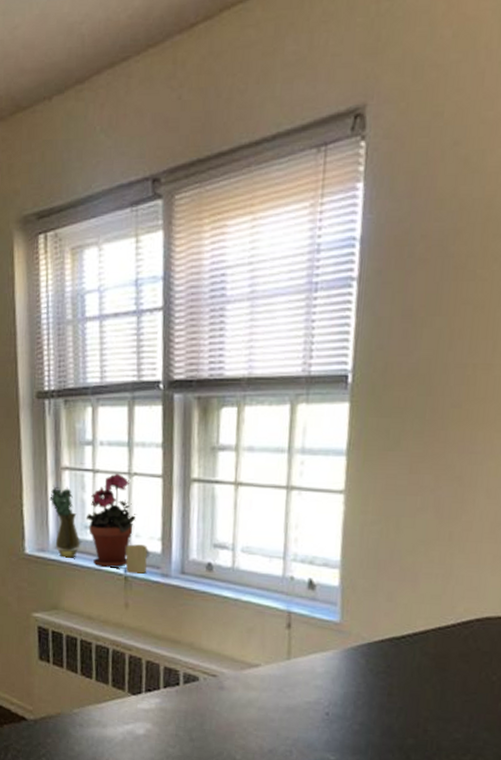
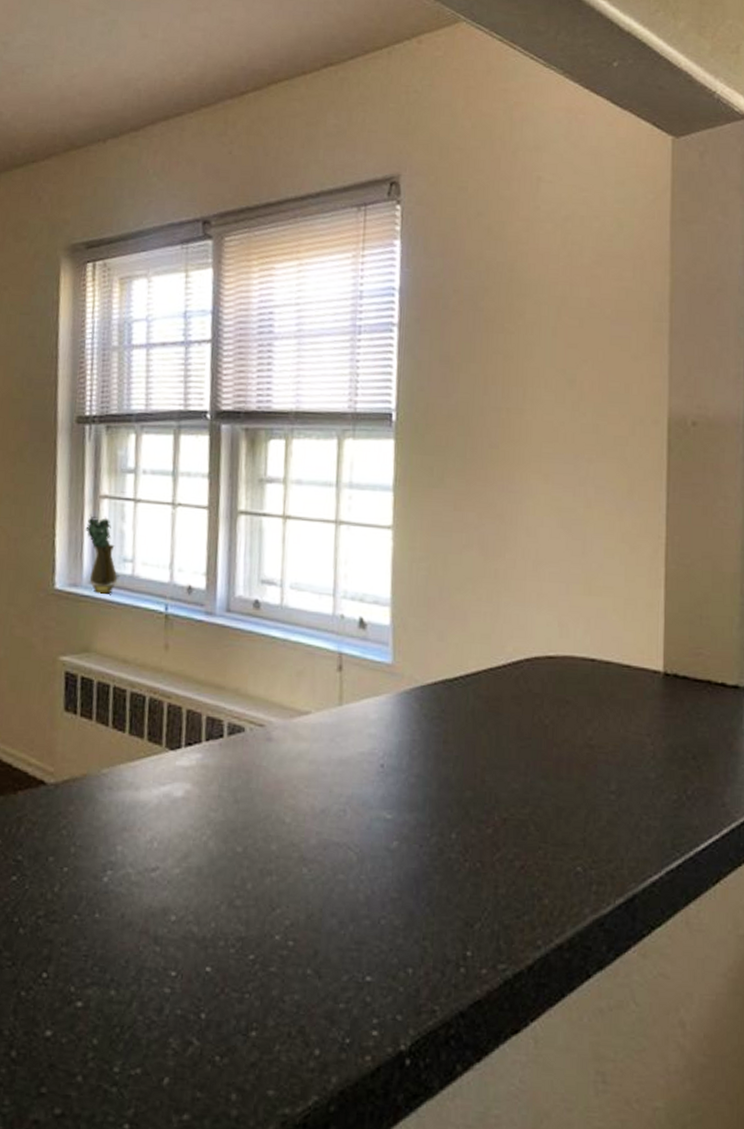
potted plant: present [85,473,138,568] -> none [124,503,181,606]
candle: present [125,544,147,575] -> none [167,579,191,613]

